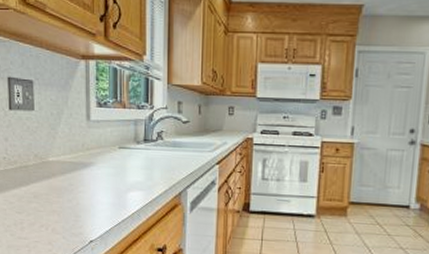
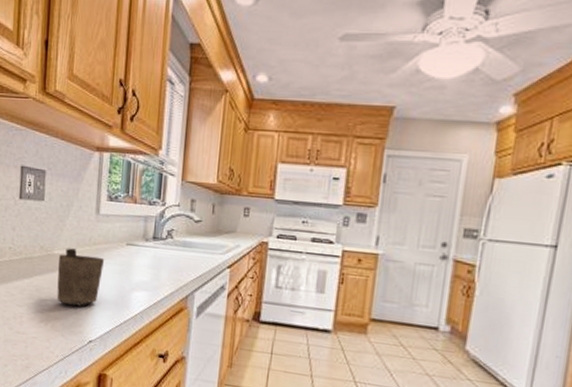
mug: none [54,154,98,210] -> present [56,248,104,306]

